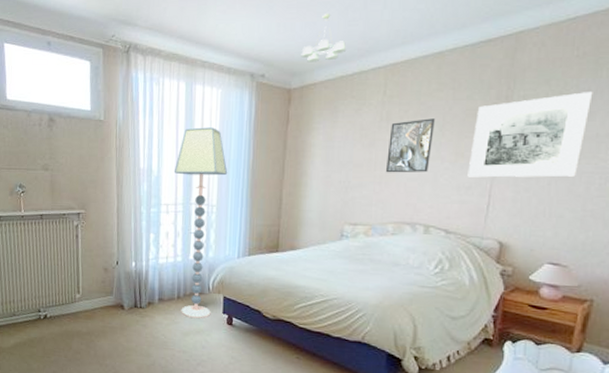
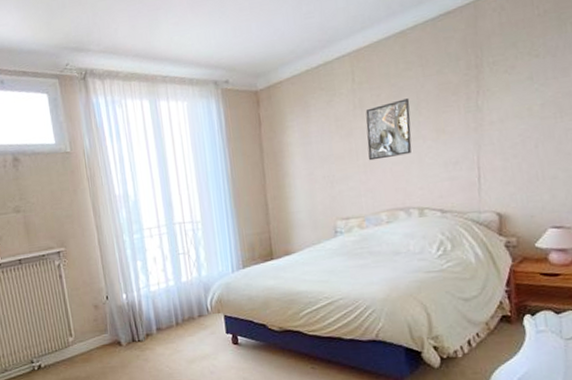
floor lamp: present [173,127,228,318] -> none [151,141,214,343]
ceiling light fixture: present [301,14,347,62] -> none [261,10,307,62]
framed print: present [467,92,593,178] -> none [450,48,562,152]

